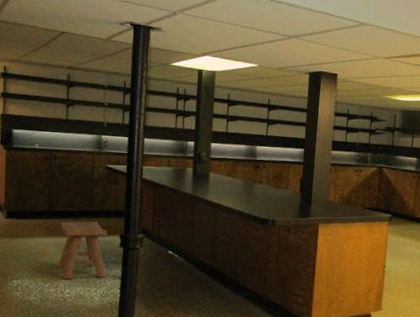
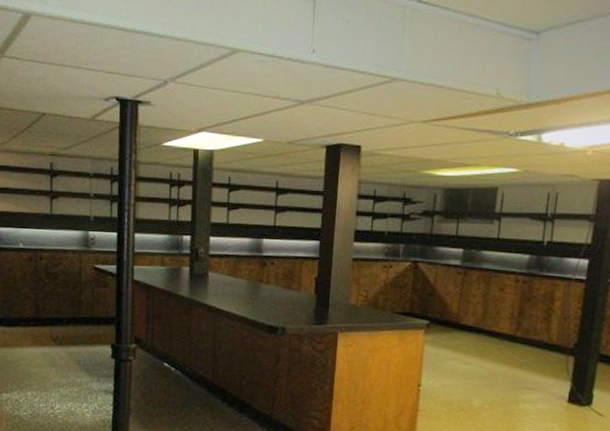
stool: present [58,221,108,279] -> none [48,329,98,393]

